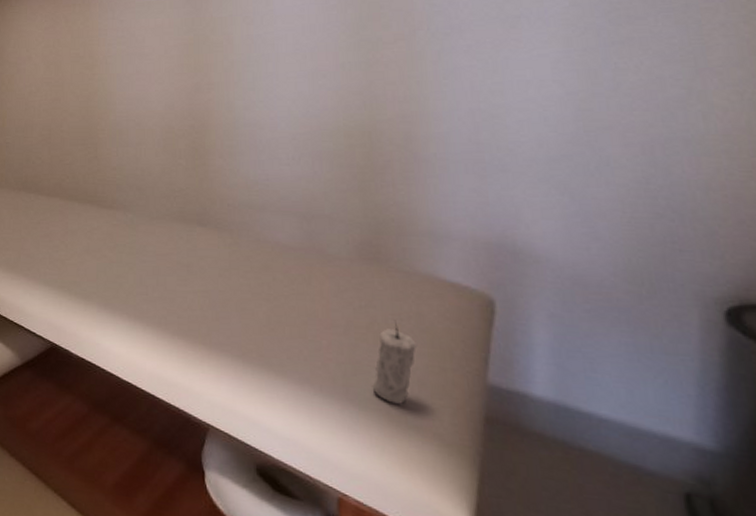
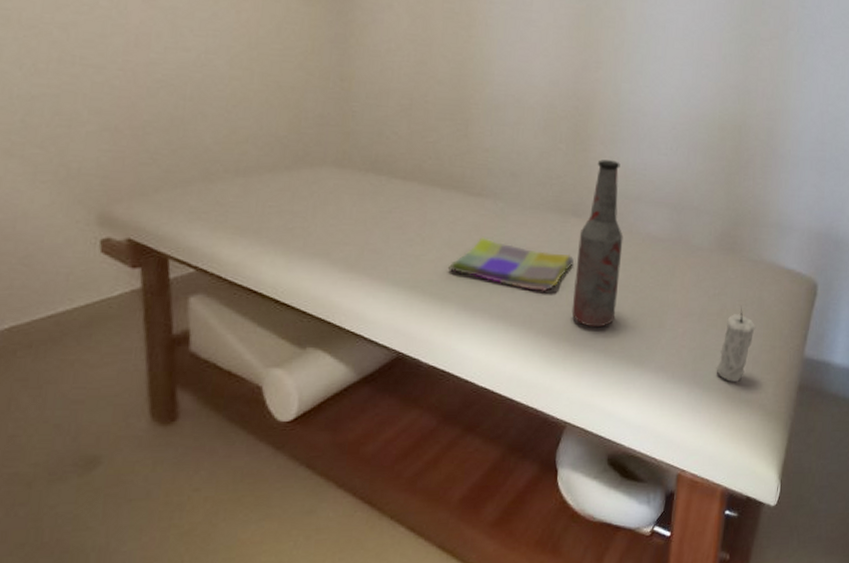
dish towel: none [88,245,203,296] -> present [447,237,574,292]
bottle: none [204,172,251,334] -> present [571,159,623,328]

